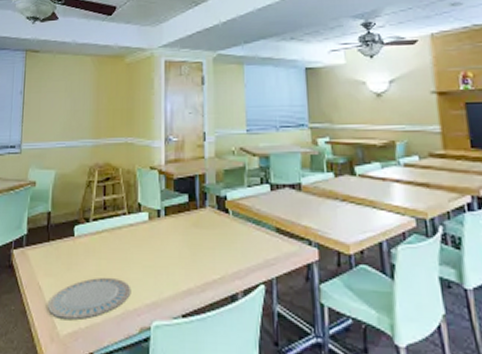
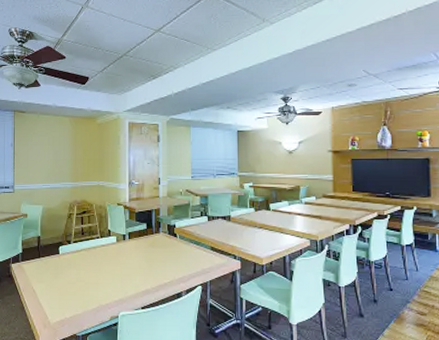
plate: present [48,277,131,319] -> none [41,282,104,312]

